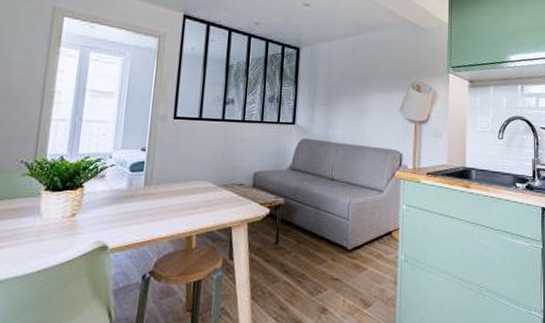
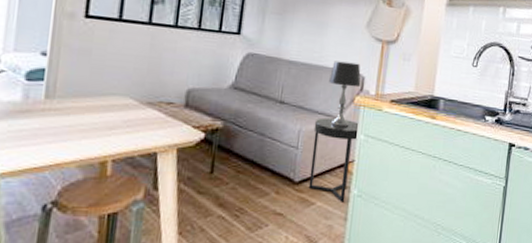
side table: none [360,191,400,267] -> present [308,118,358,202]
table lamp: none [371,141,400,198] -> present [329,61,361,127]

